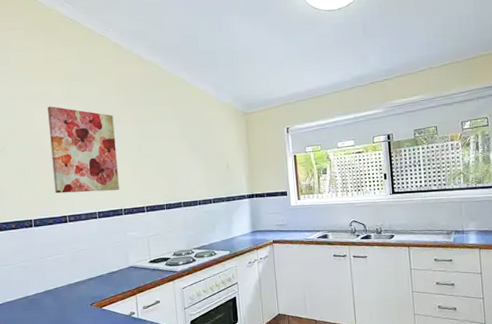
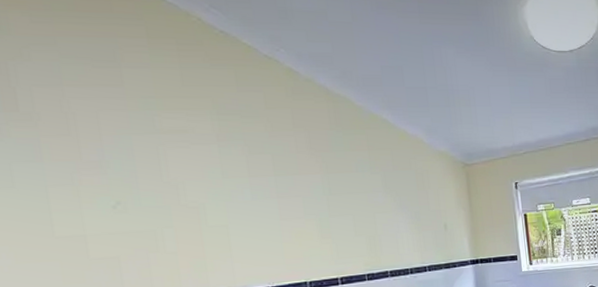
wall art: present [47,106,119,194] -> none [189,147,302,265]

